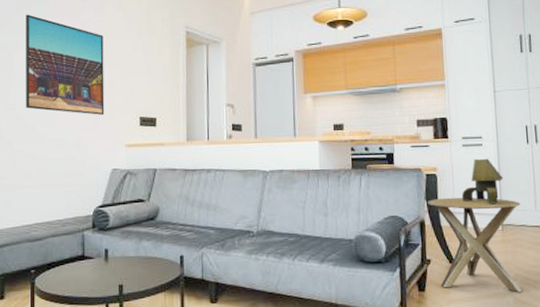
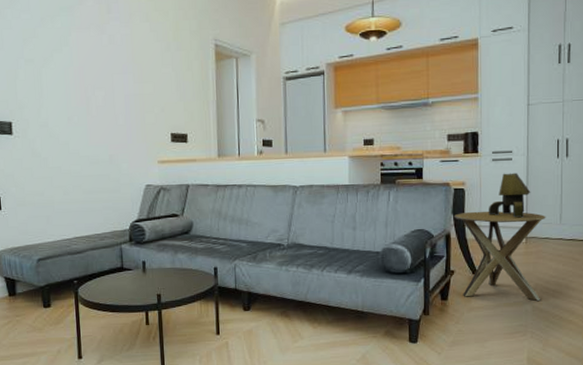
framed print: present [26,14,105,115] -> none [51,27,136,132]

